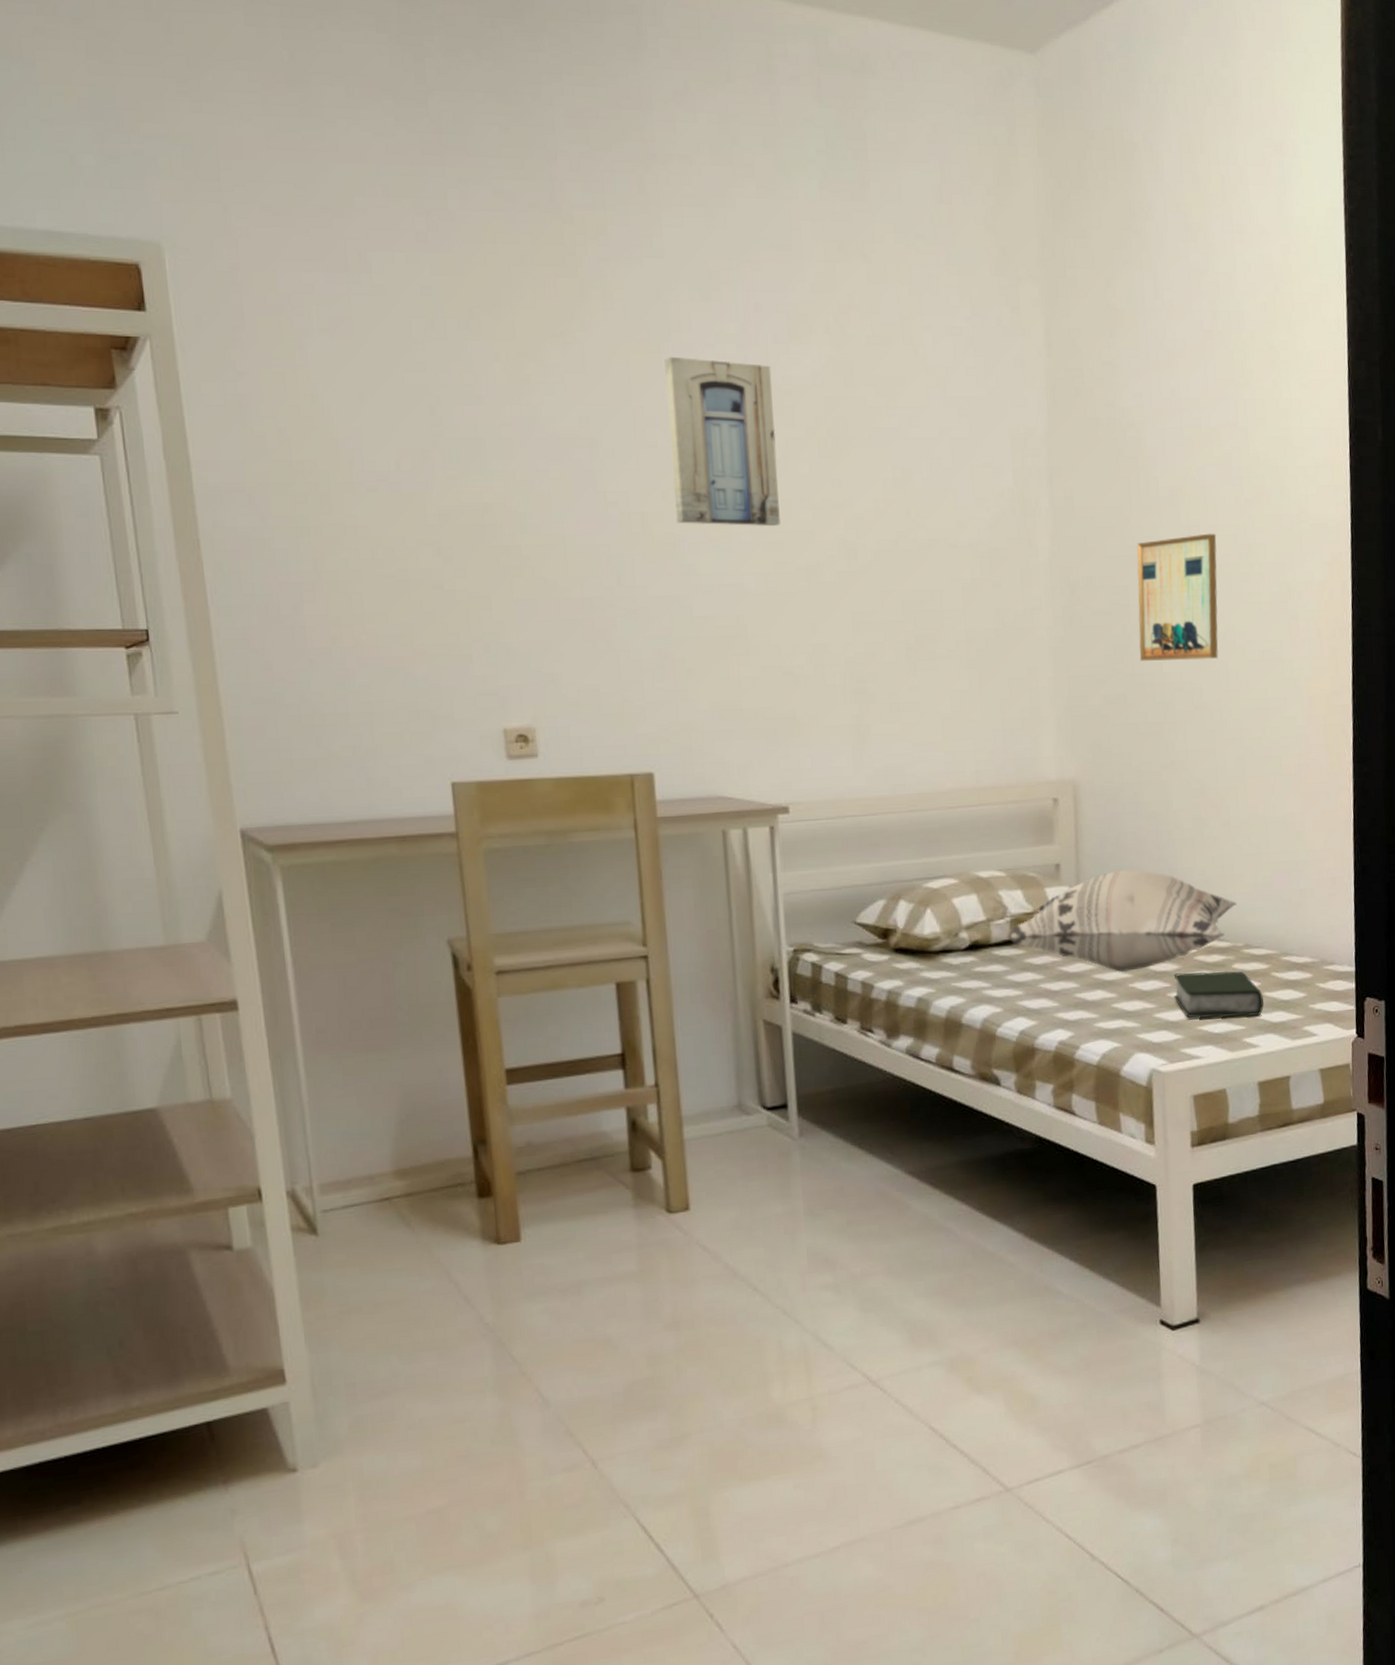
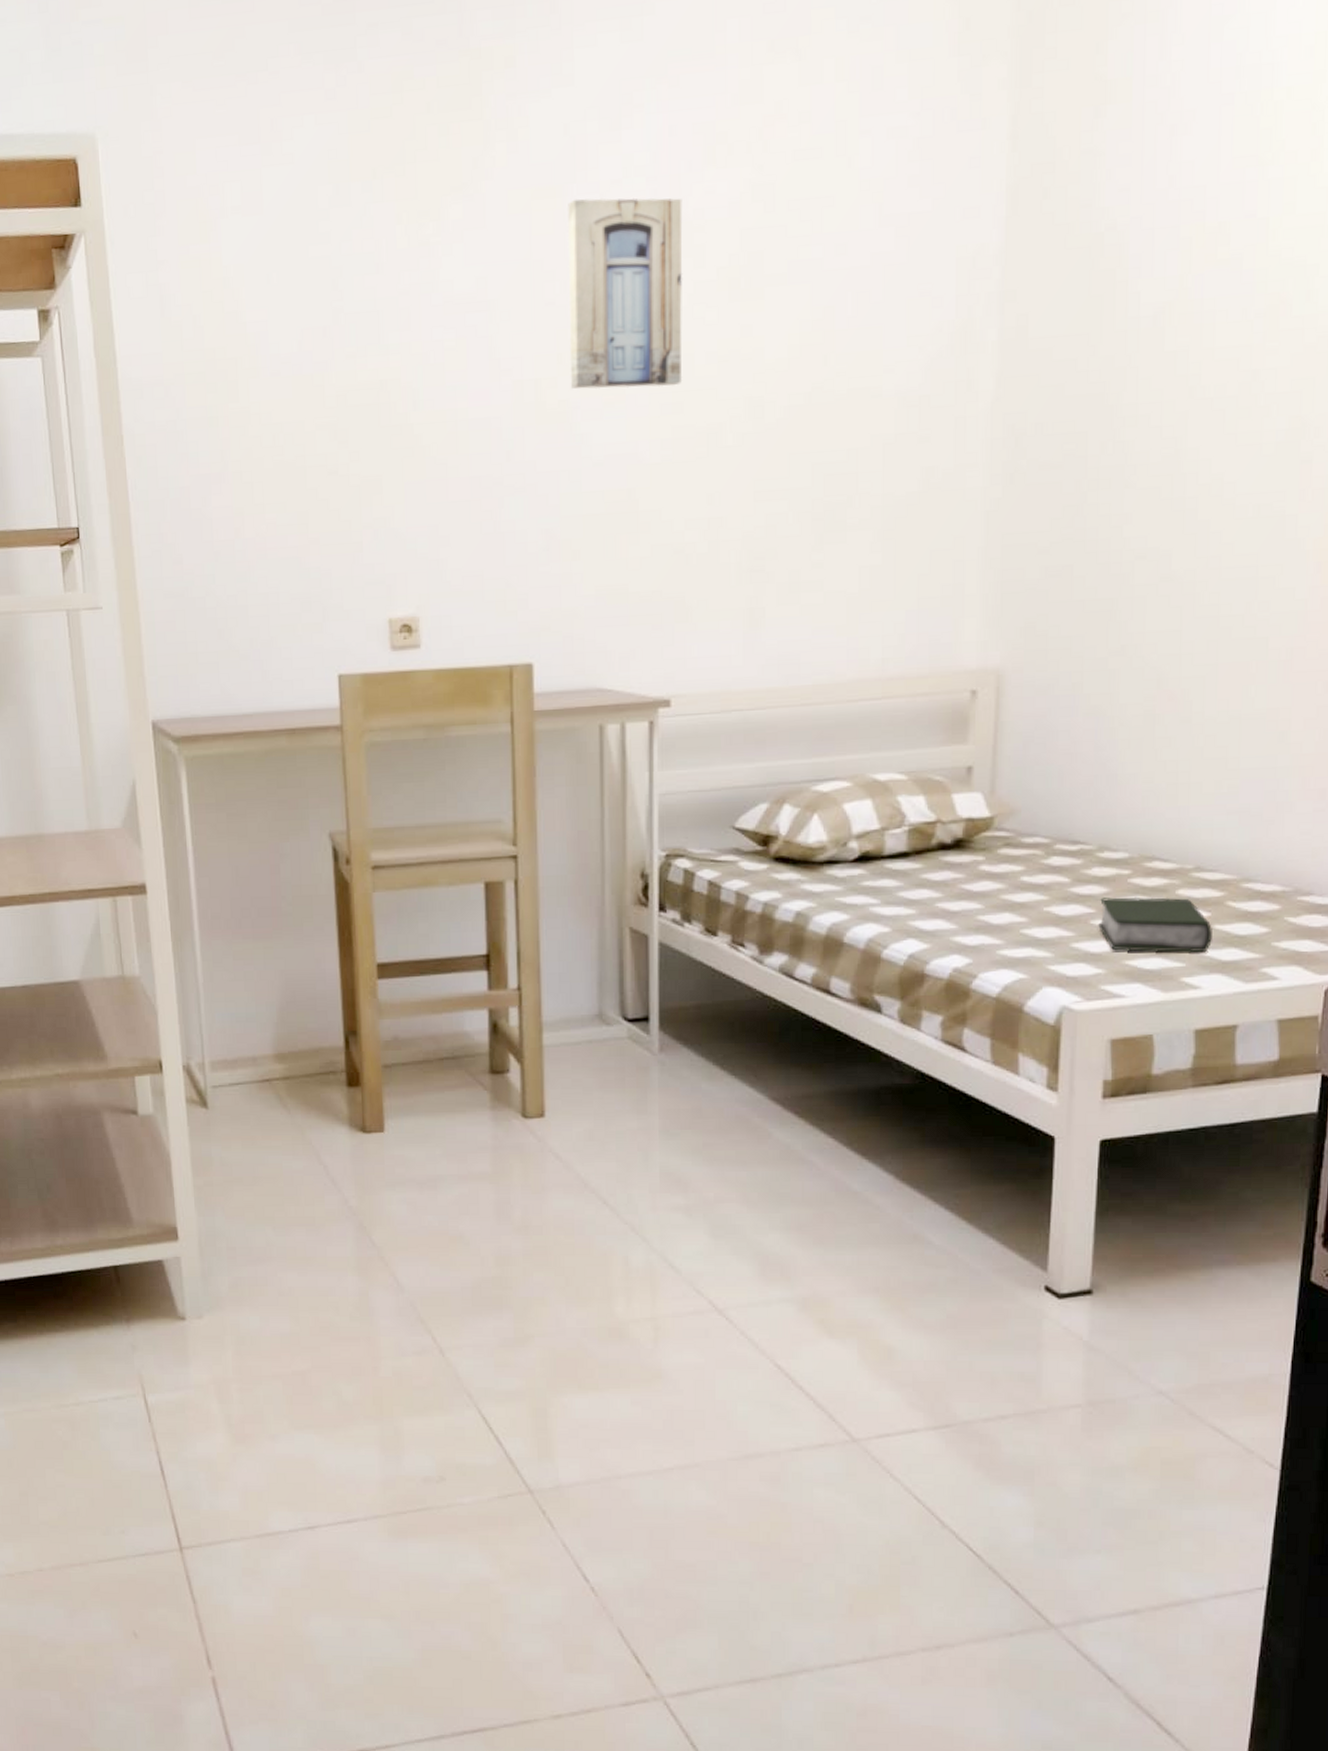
decorative pillow: present [1007,869,1237,973] -> none [903,774,1190,894]
wall art: present [1137,533,1218,661] -> none [1094,358,1211,524]

